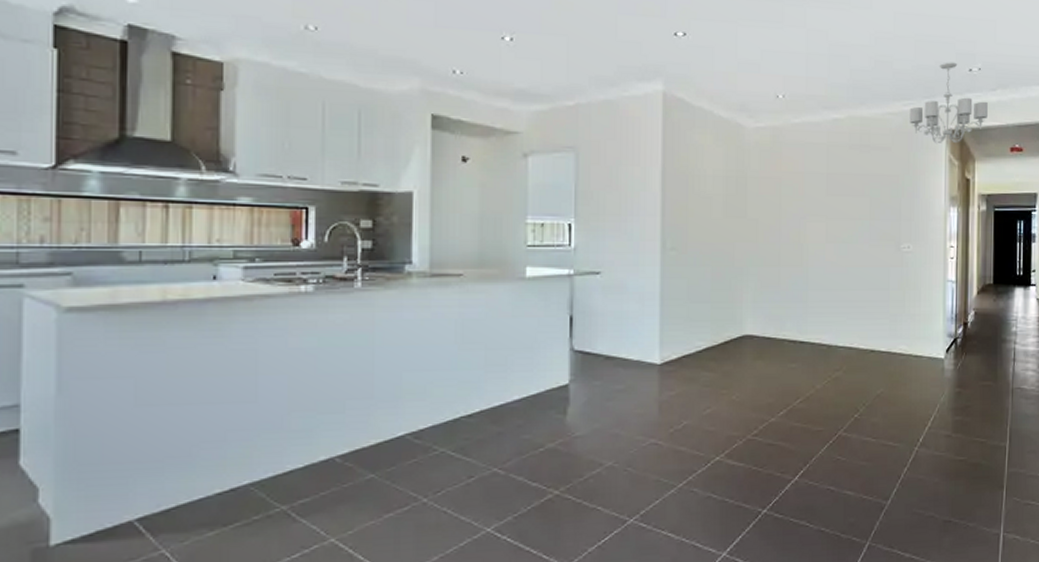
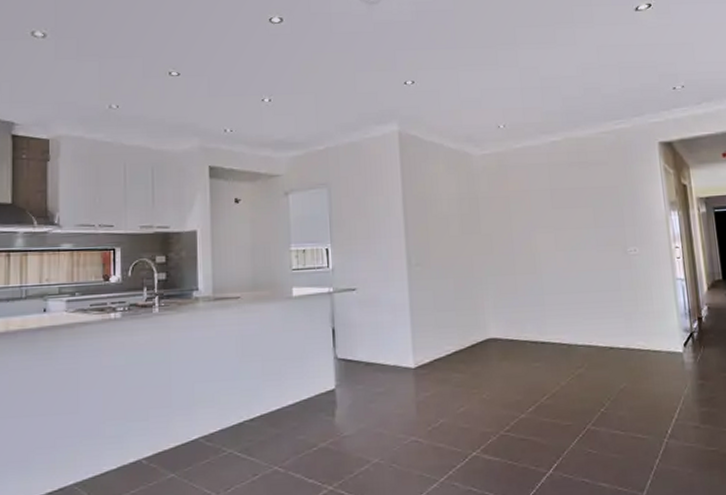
chandelier: present [909,62,988,144] -> none [621,83,696,156]

